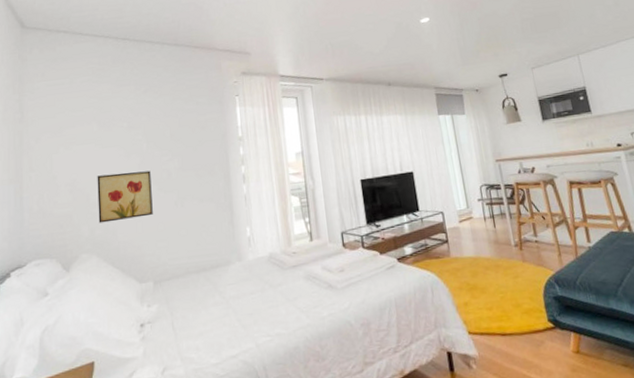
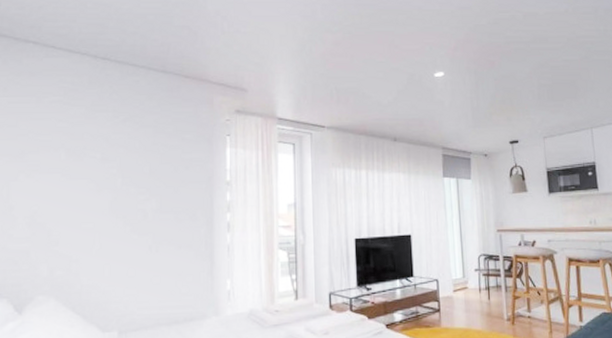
wall art: present [97,170,153,223] -> none [60,209,124,263]

